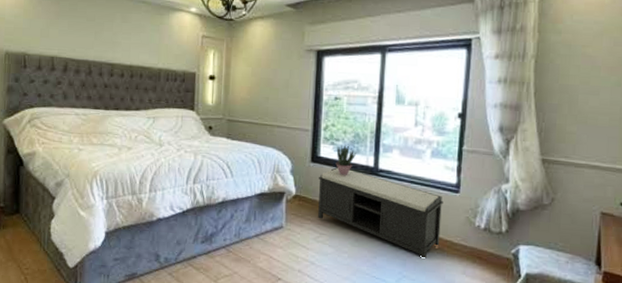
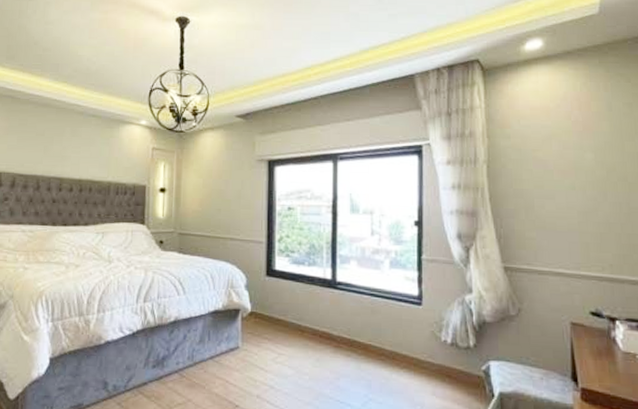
bench: present [318,167,443,260] -> none [275,281,406,380]
potted plant: present [335,144,357,176] -> none [292,256,313,290]

